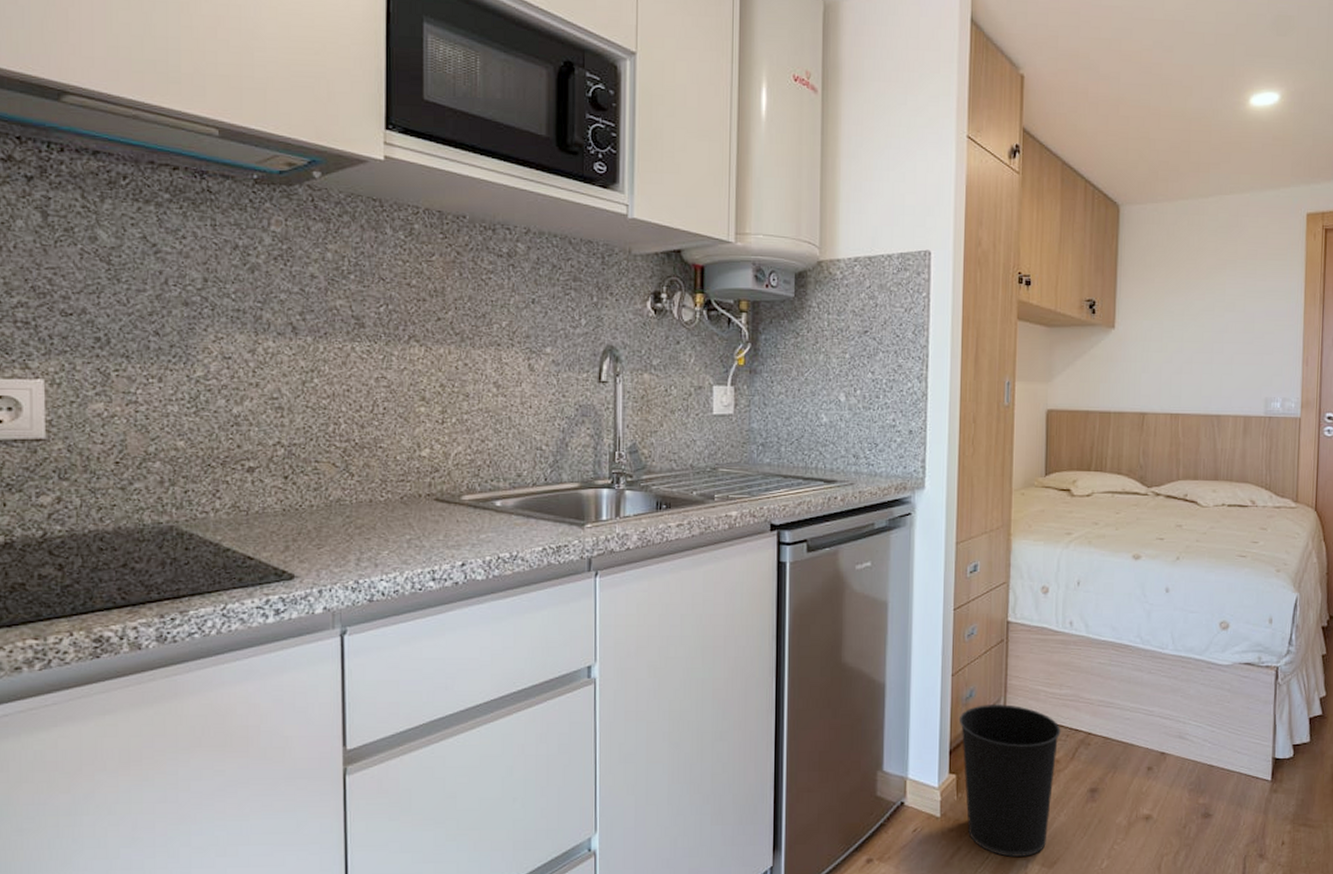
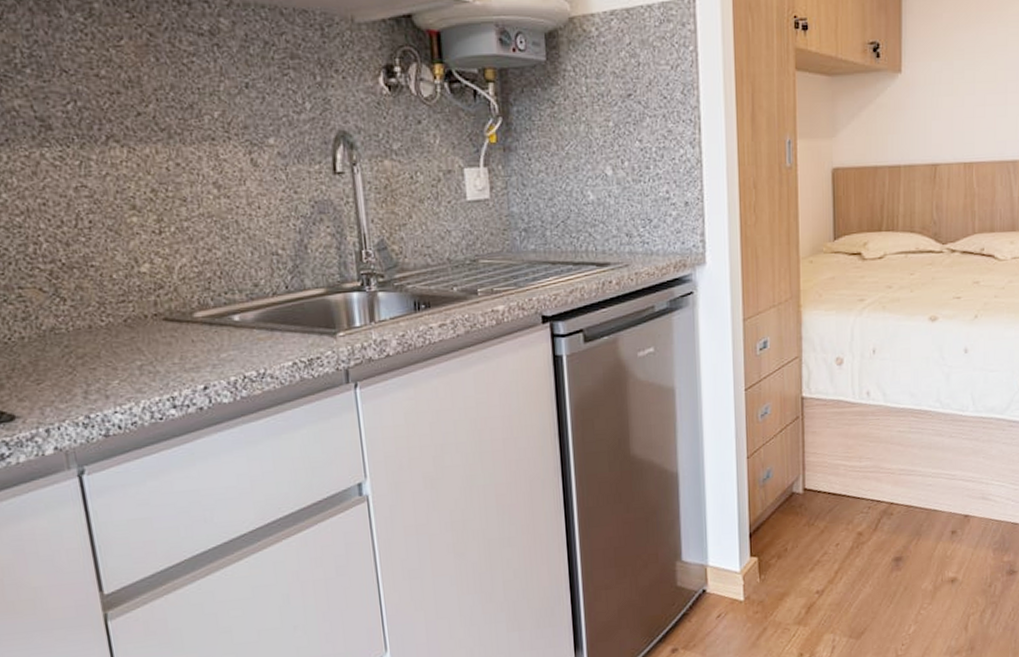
wastebasket: present [960,704,1061,857] -> none [758,482,862,633]

